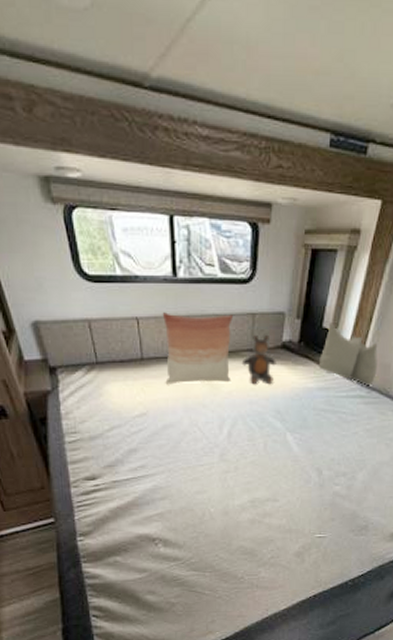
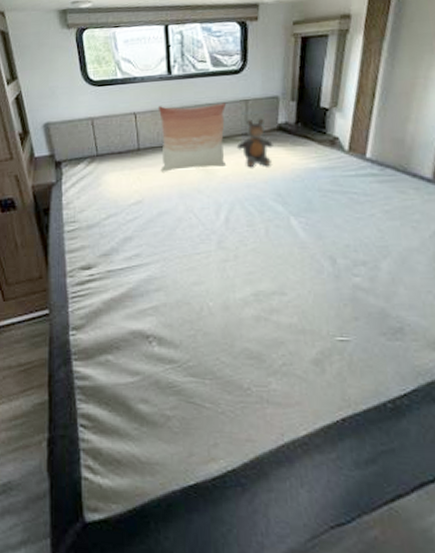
cushion: present [318,323,379,386] -> none [319,102,389,163]

